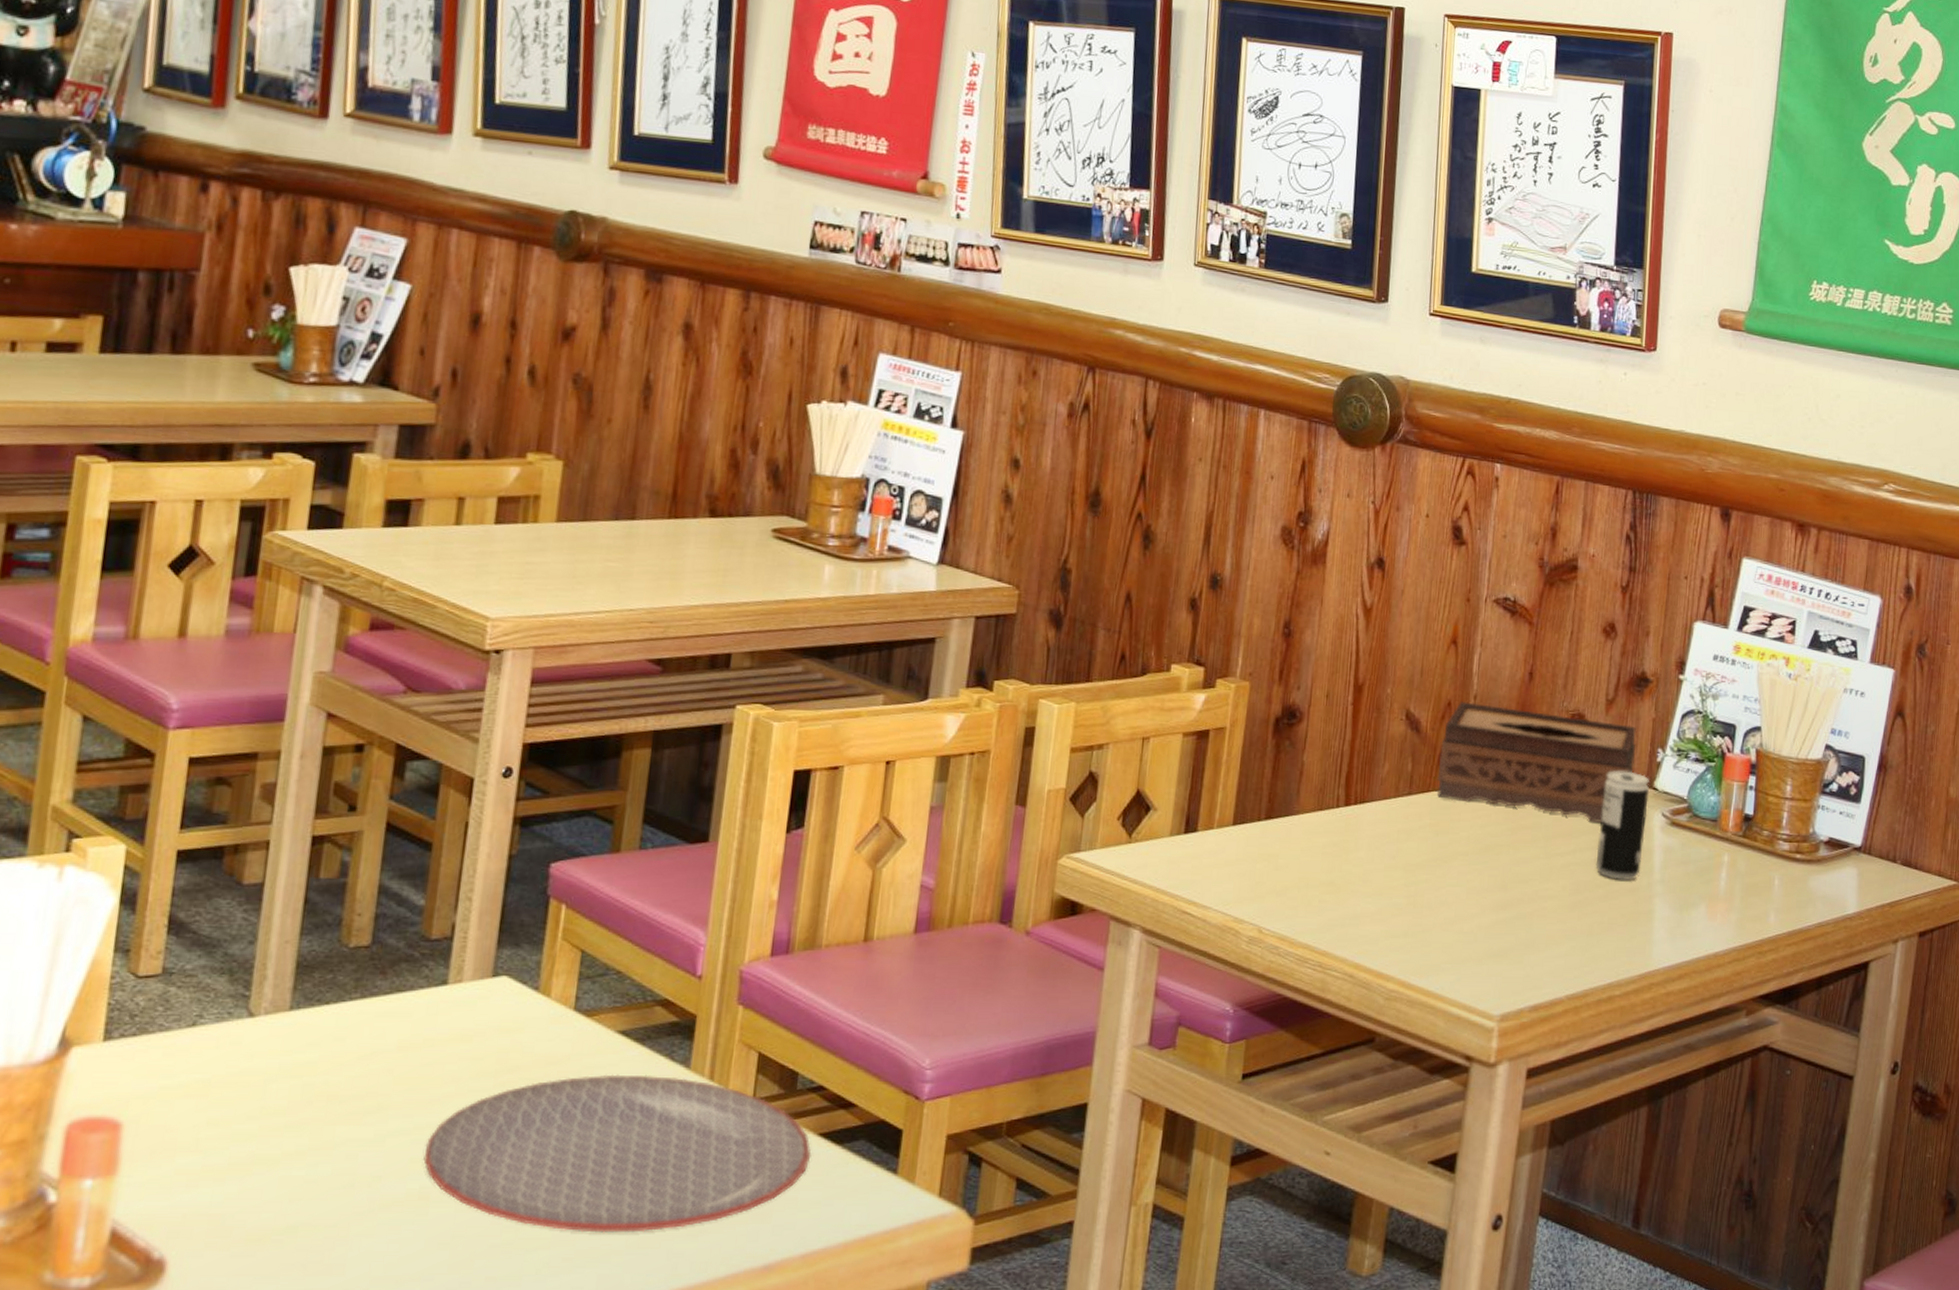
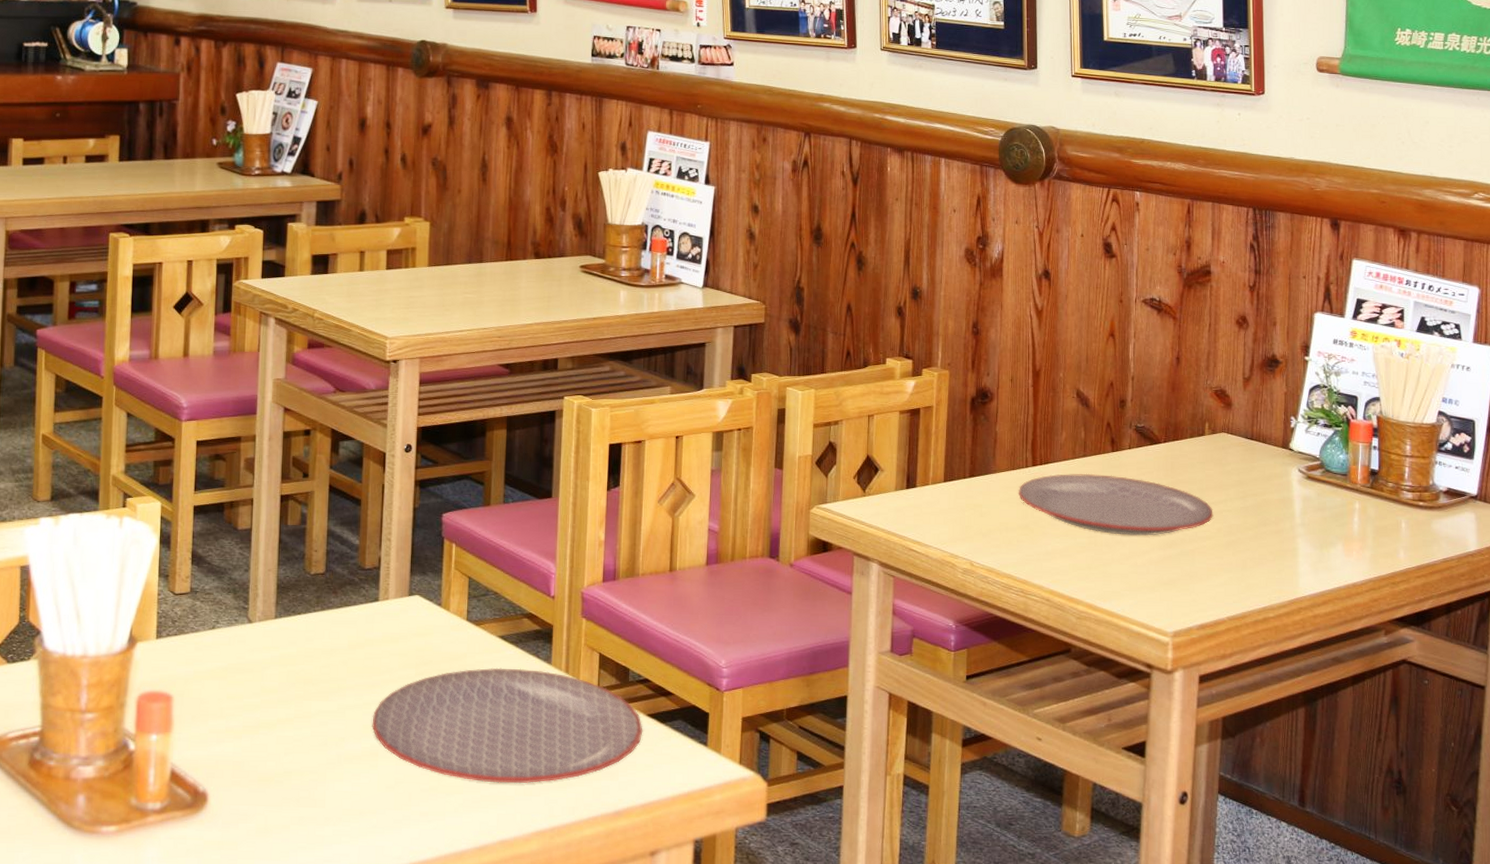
plate: none [1325,815,1559,895] -> present [1019,473,1213,536]
tissue box: present [1437,701,1636,822] -> none [1106,382,1272,477]
beverage can: present [1595,770,1650,880] -> none [1244,435,1287,524]

